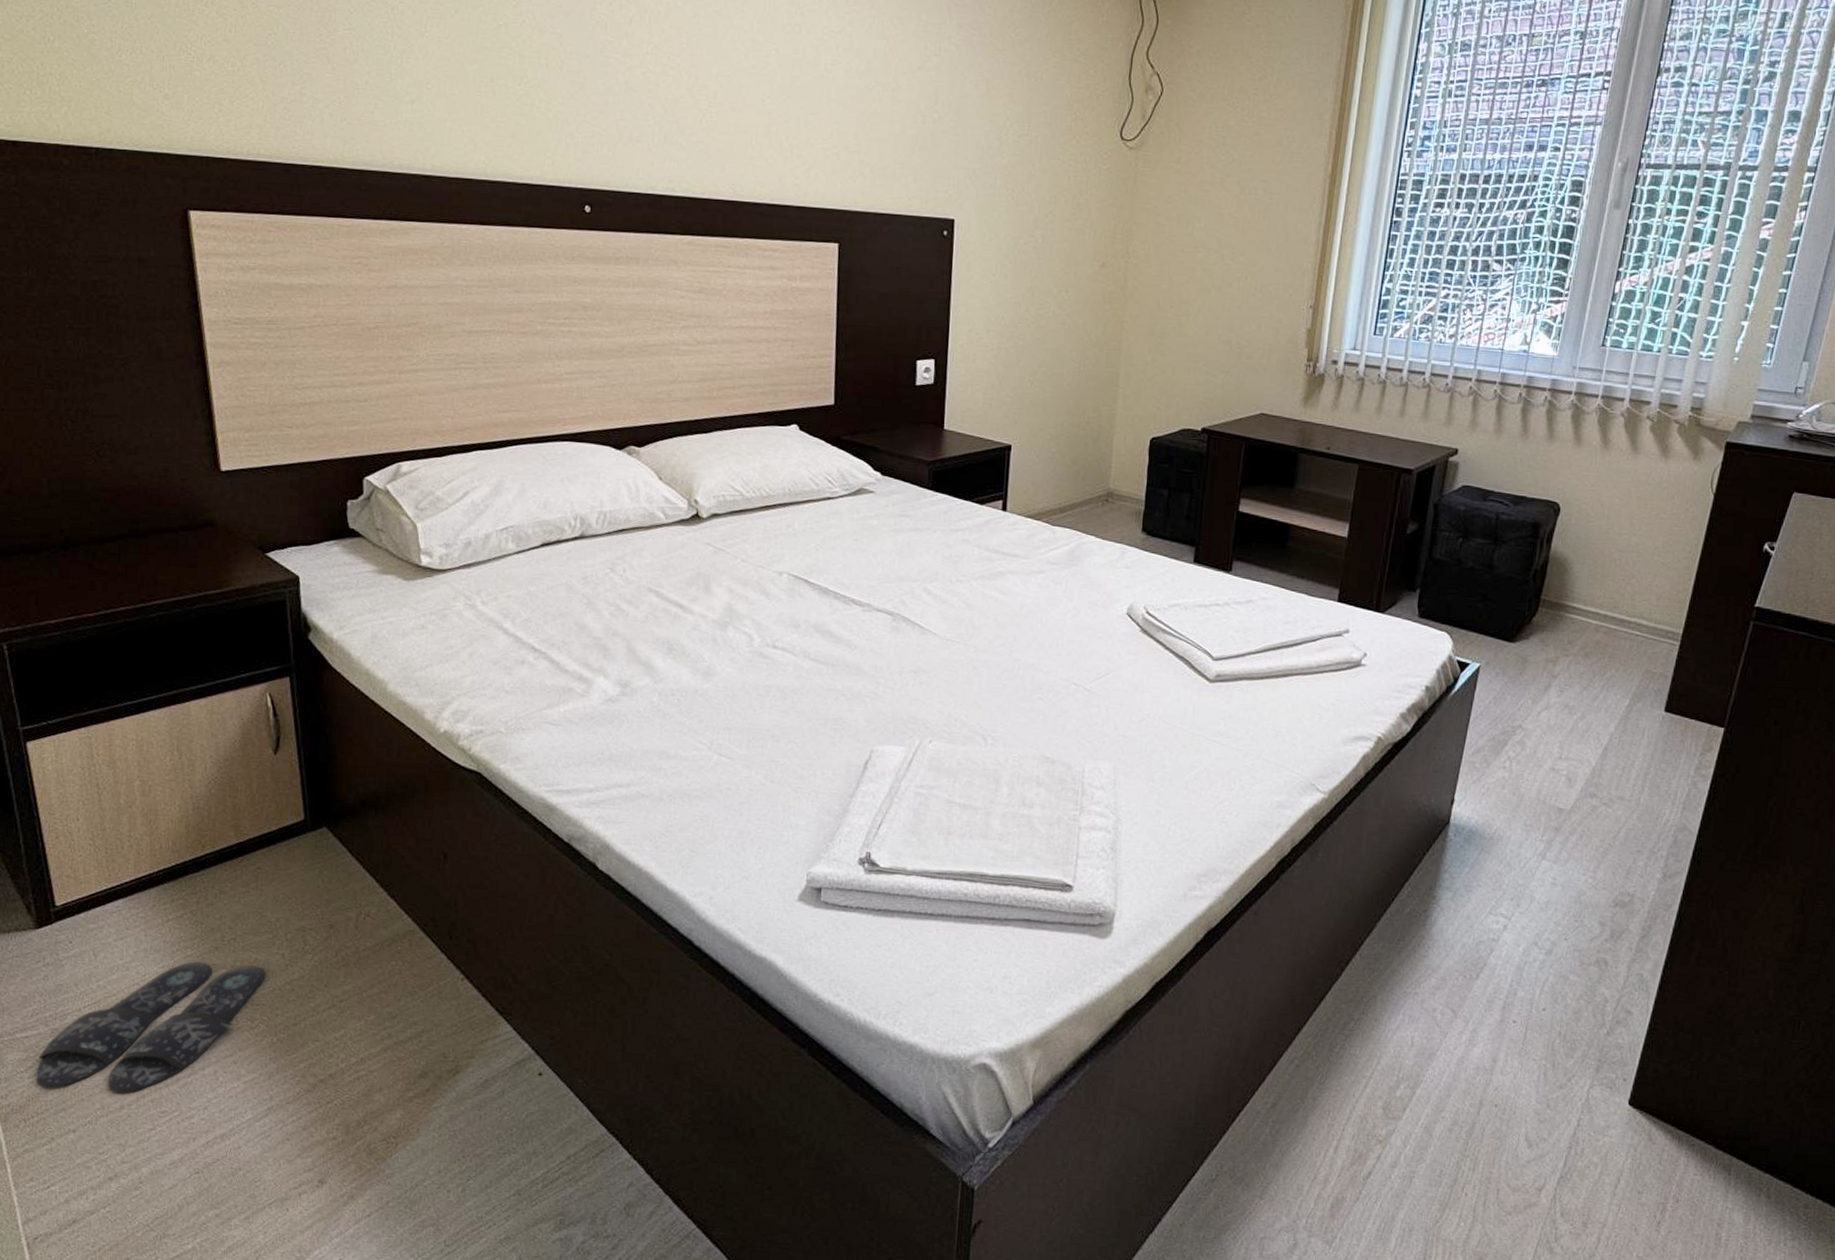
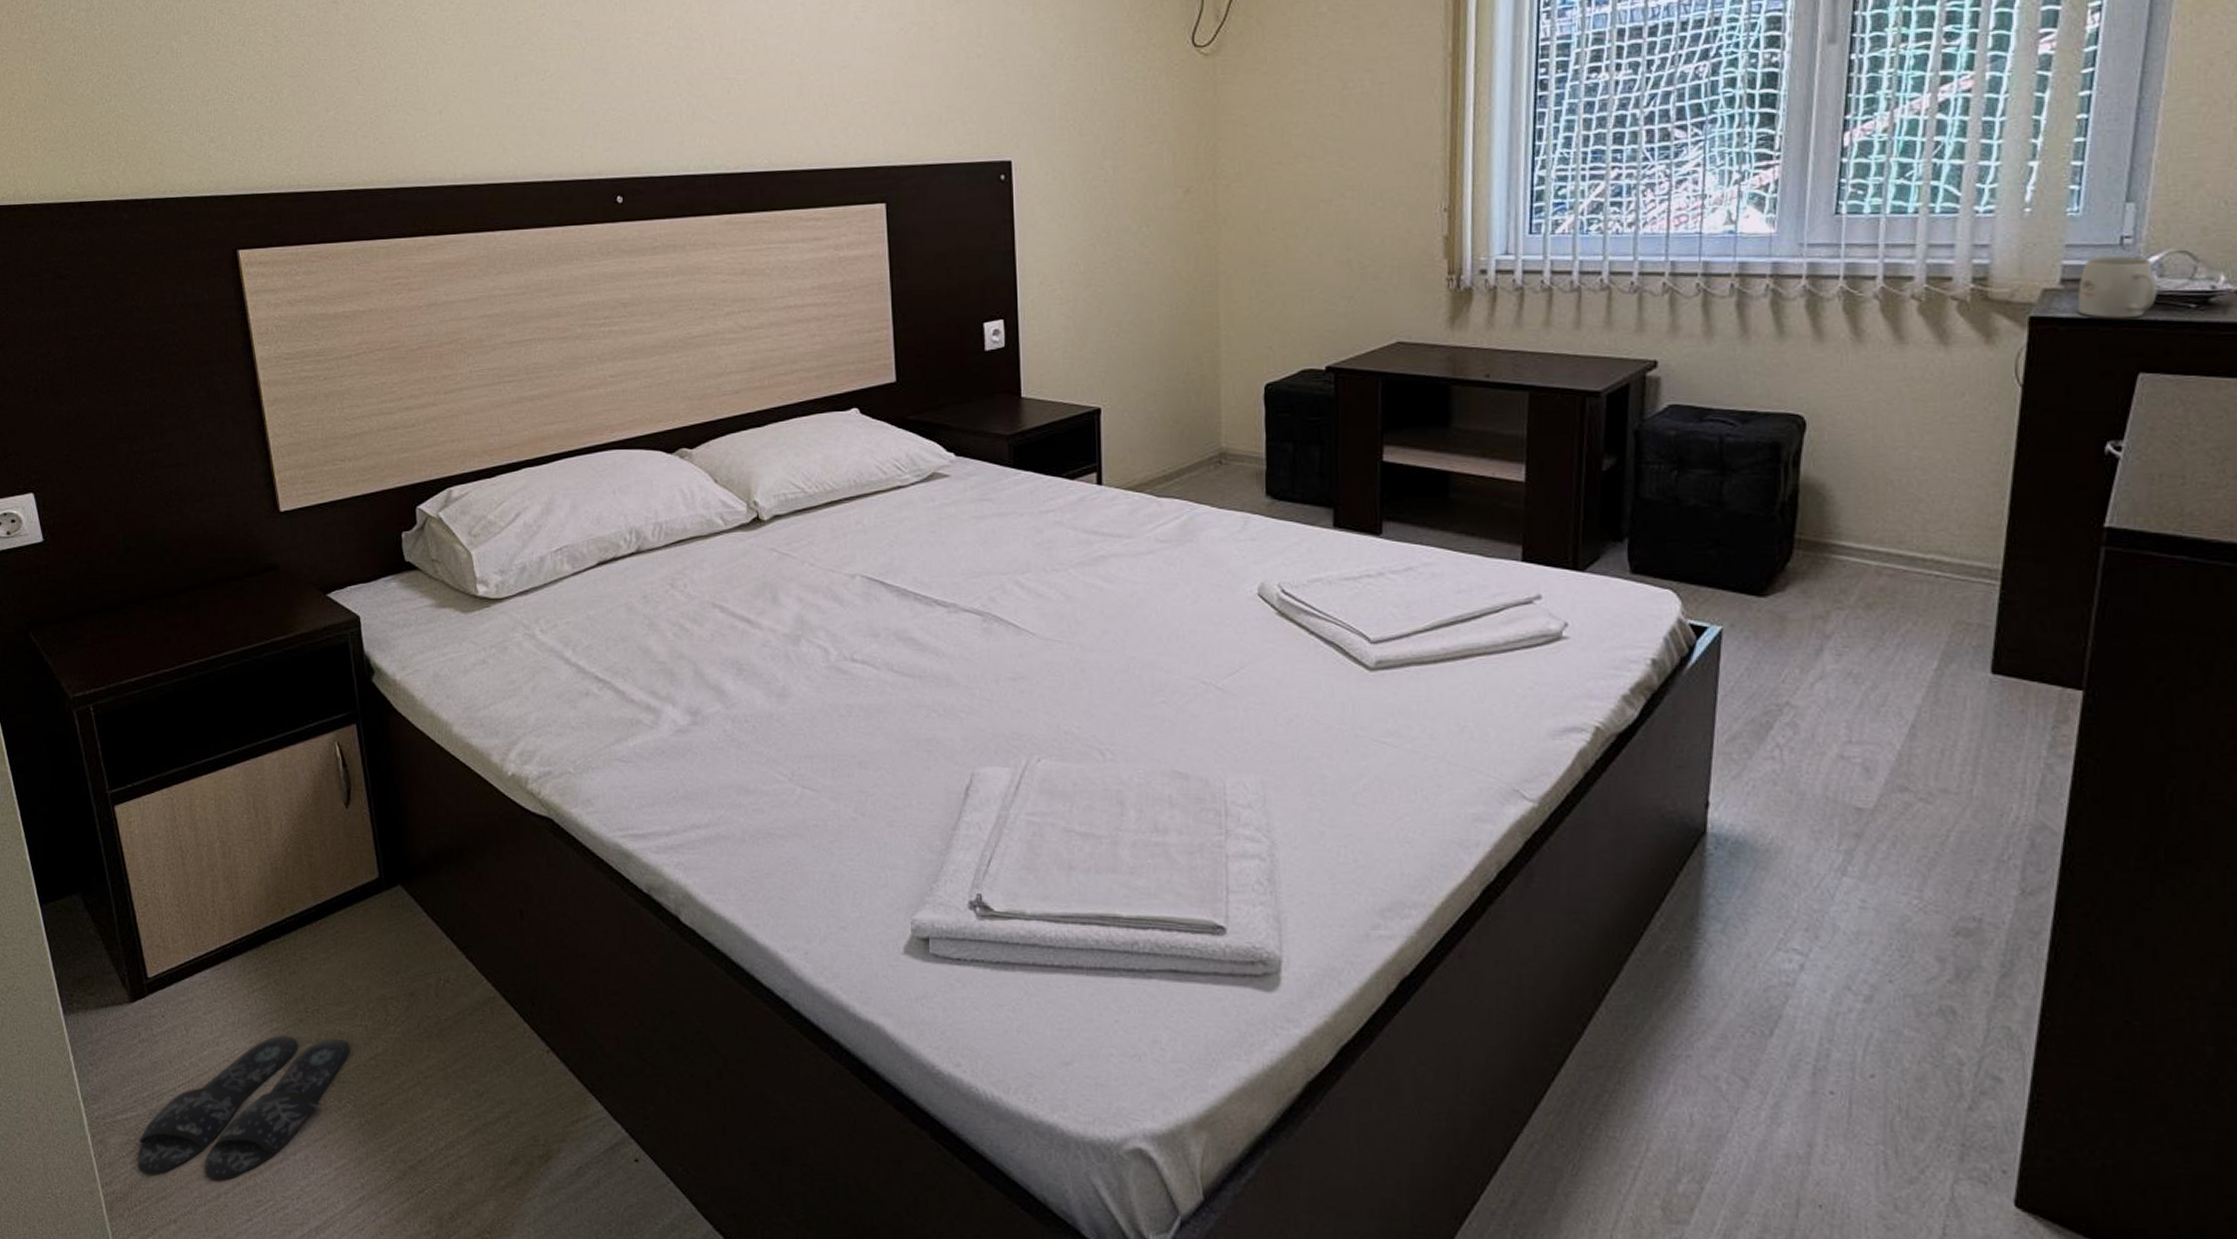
mug: none [1759,401,1815,452] -> present [2077,256,2157,321]

